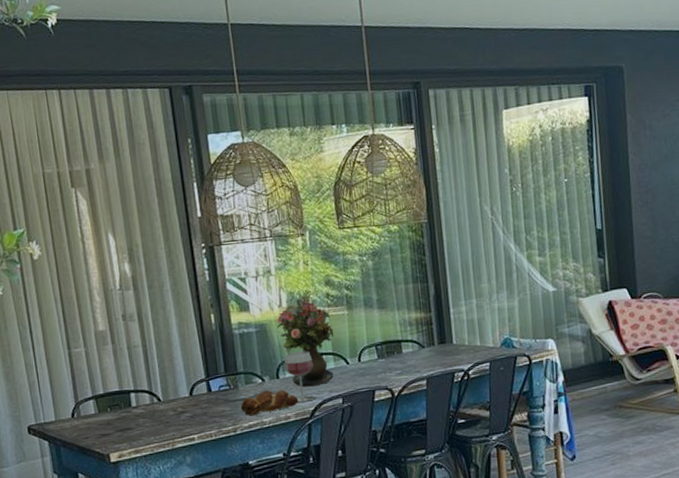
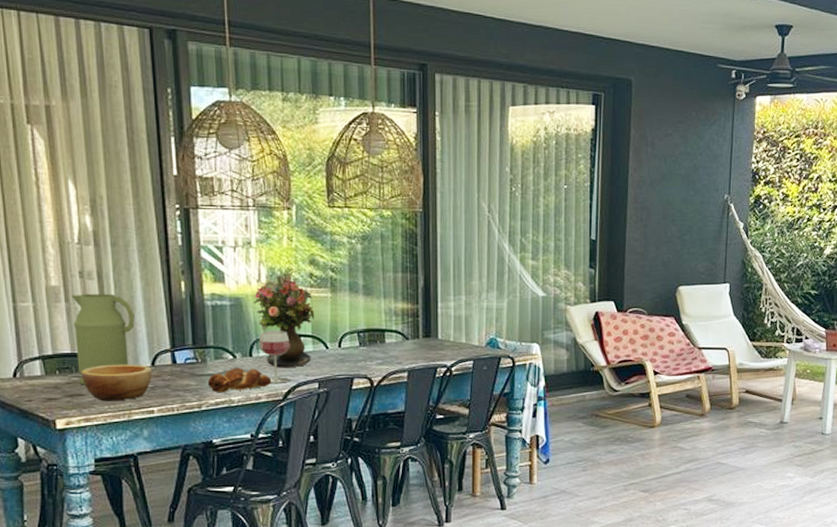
water jug: none [117,332,173,420] -> present [71,294,135,385]
bowl: none [128,395,191,433] -> present [80,364,153,401]

